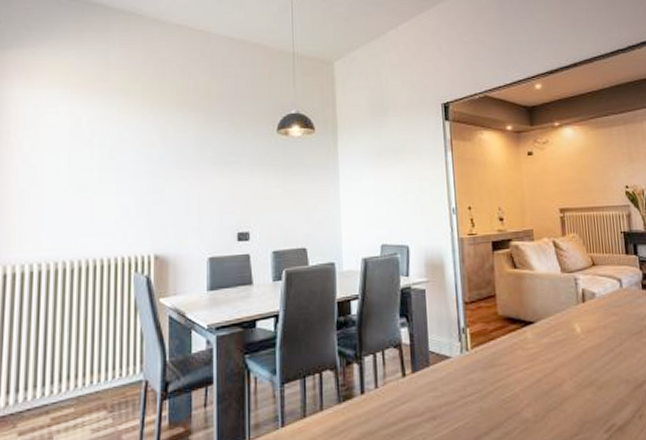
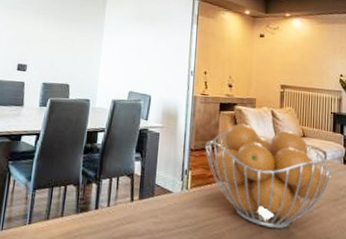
fruit basket: none [481,261,631,378] -> present [205,123,332,229]

